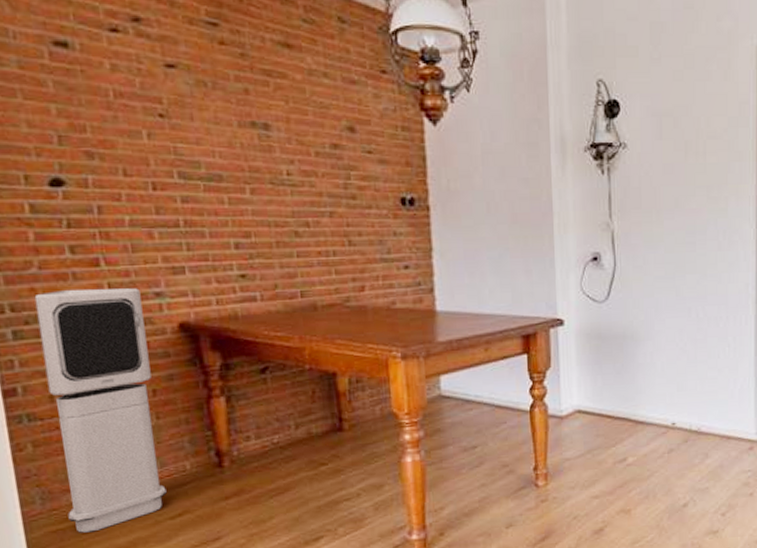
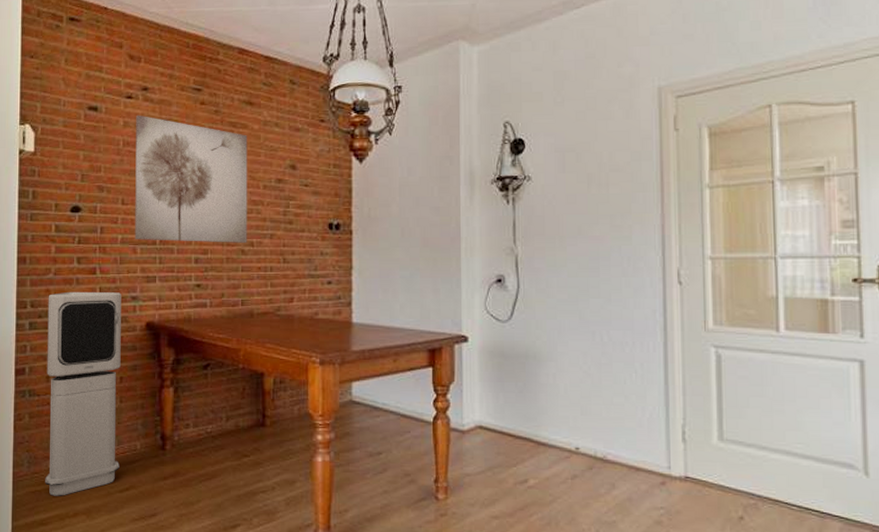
wall art: none [128,55,301,224] -> present [135,115,248,243]

